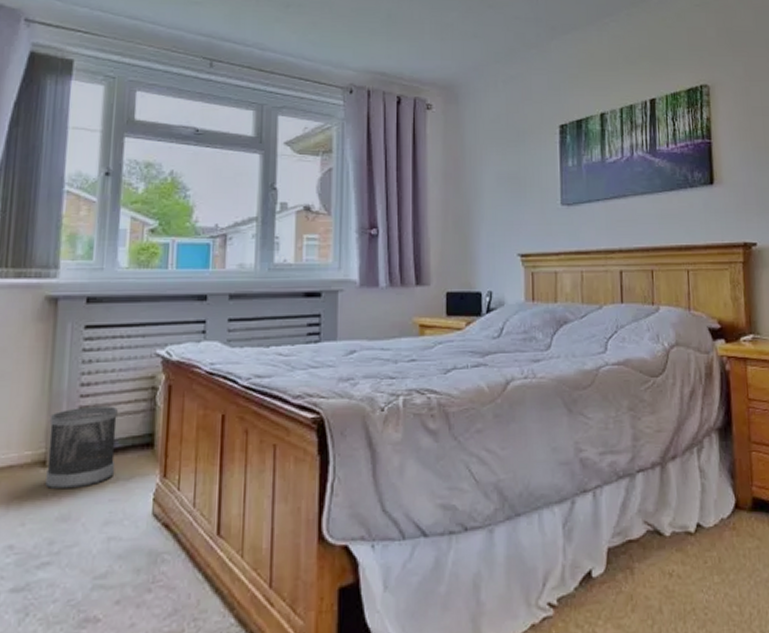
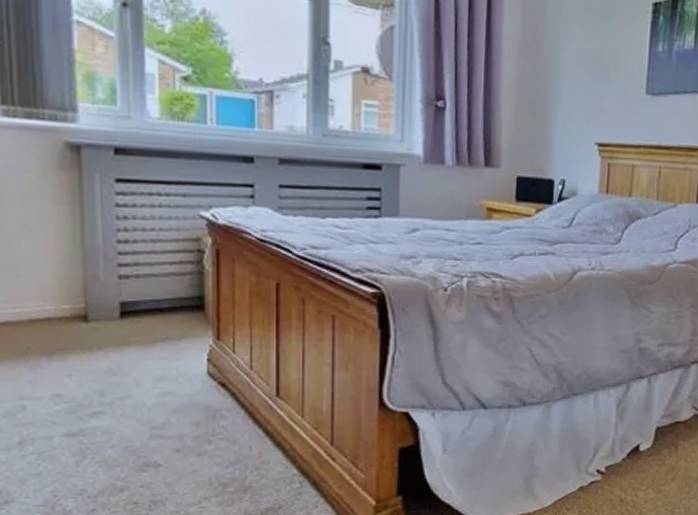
wastebasket: present [45,406,118,490] -> none [86,265,164,345]

